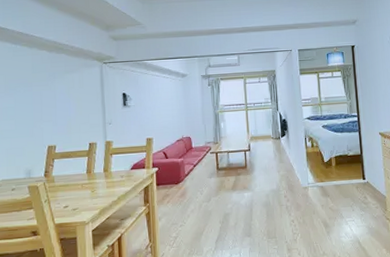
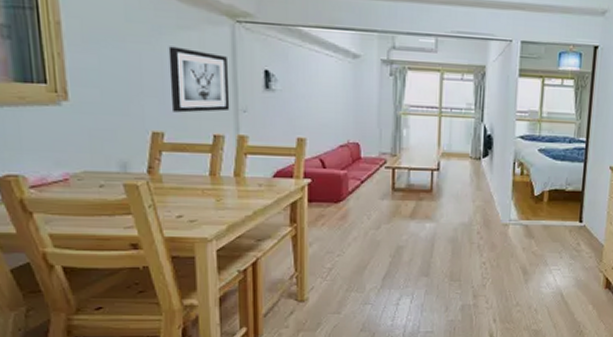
wall art: none [59,85,100,130] -> present [168,46,230,113]

